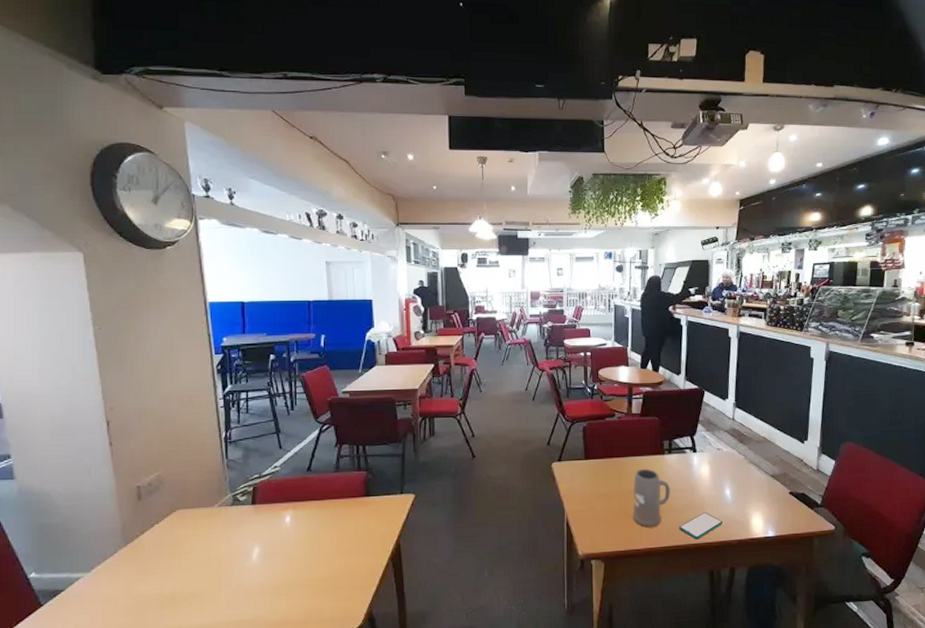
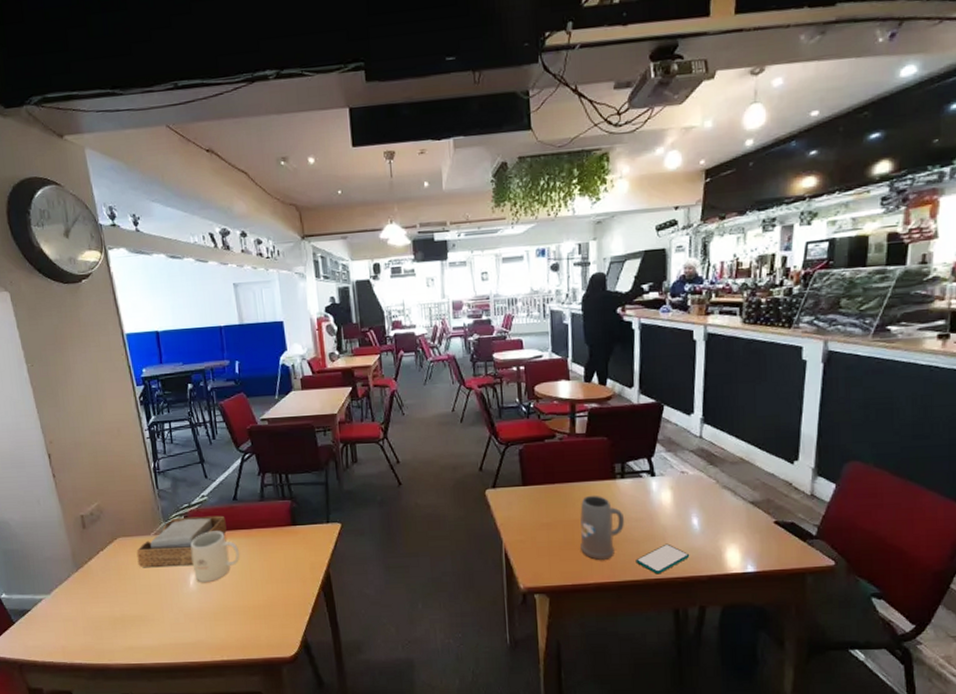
napkin holder: none [197,486,297,541] -> present [136,515,227,567]
mug: none [257,502,310,555] -> present [190,531,240,582]

